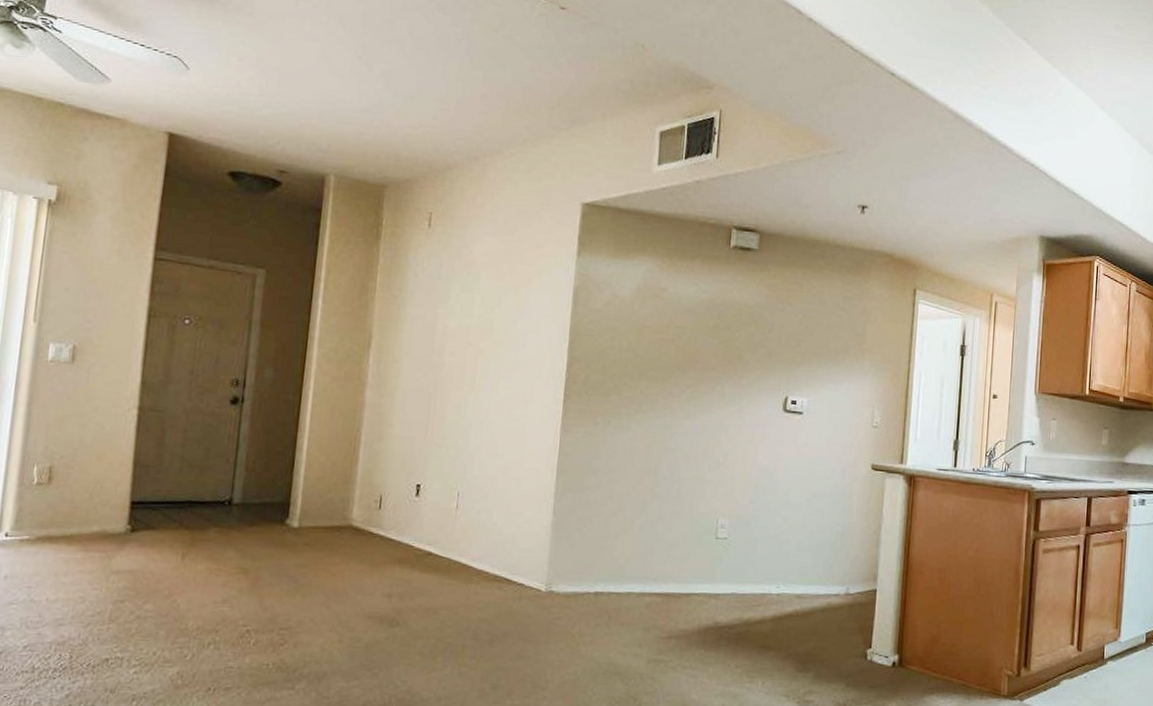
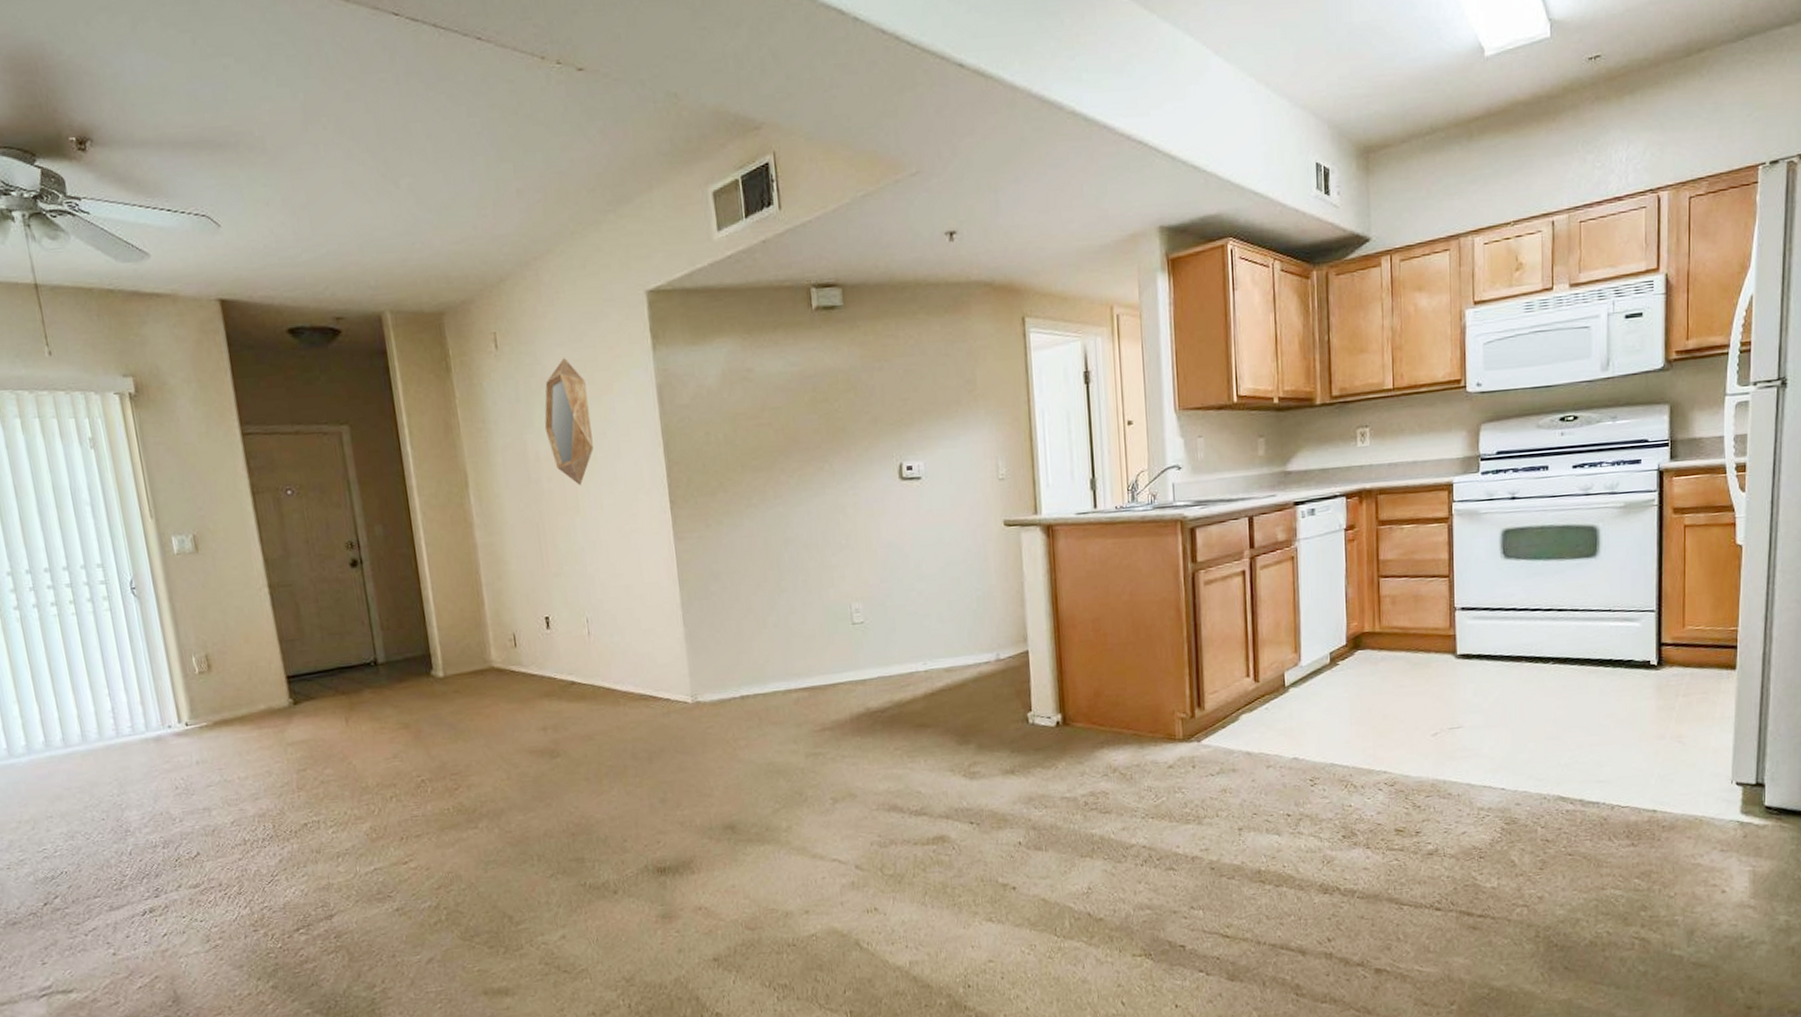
home mirror: none [458,247,507,365] -> present [544,358,594,486]

